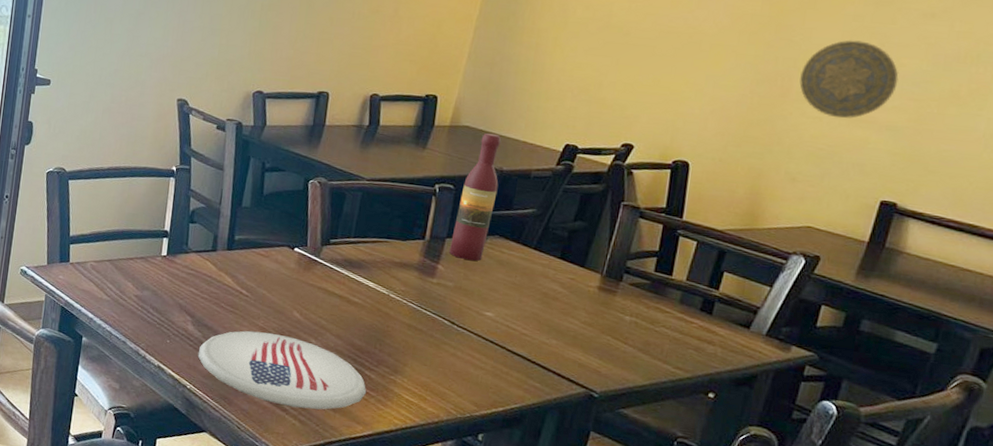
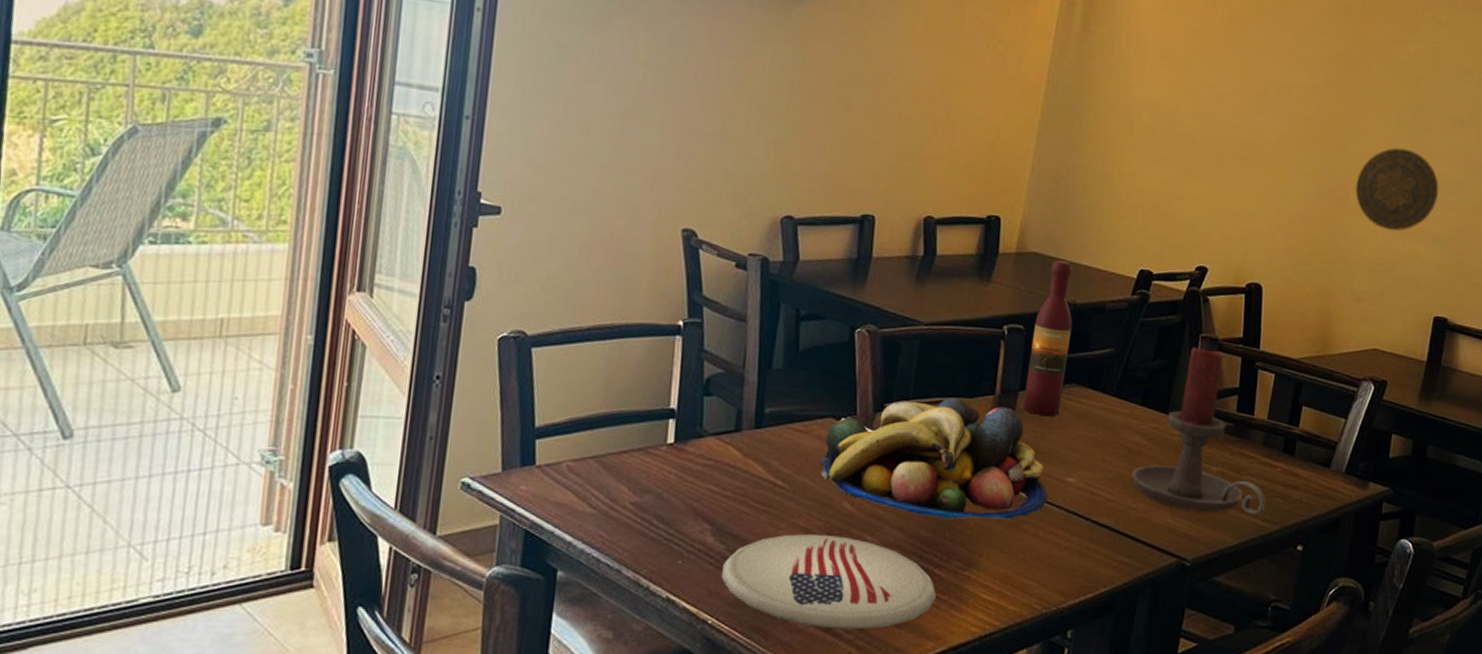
fruit bowl: none [276,238,467,340] -> present [820,397,1047,520]
candle holder: none [546,213,679,362] -> present [1132,346,1266,515]

